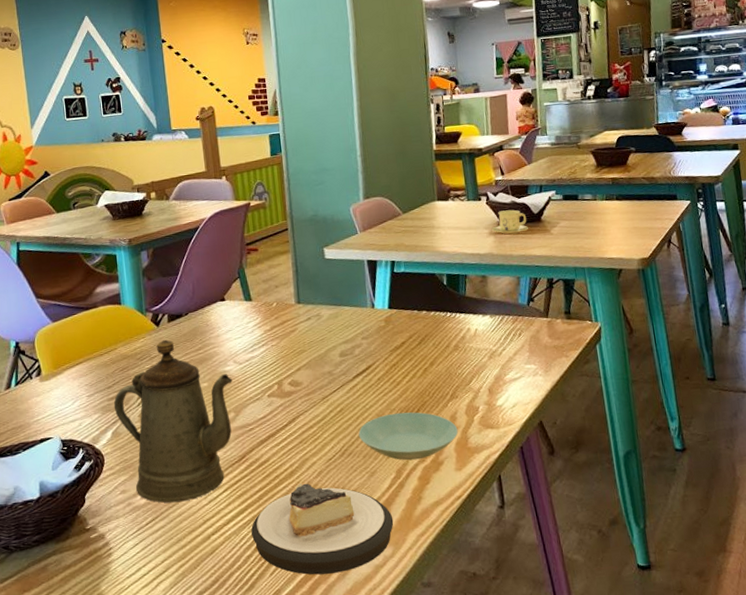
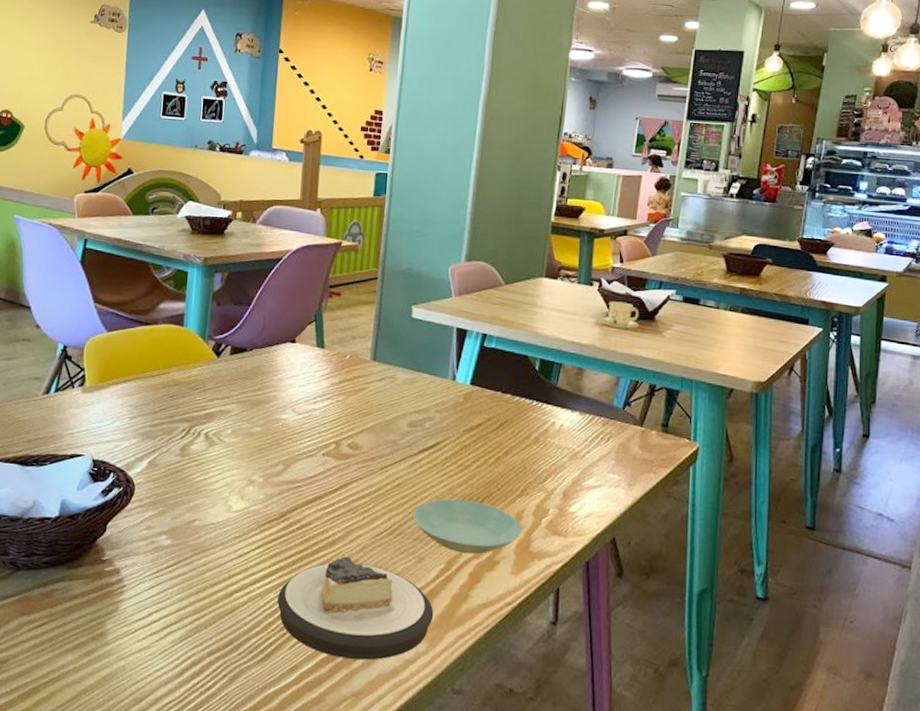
coffee pot: present [113,339,233,503] -> none [155,372,289,551]

